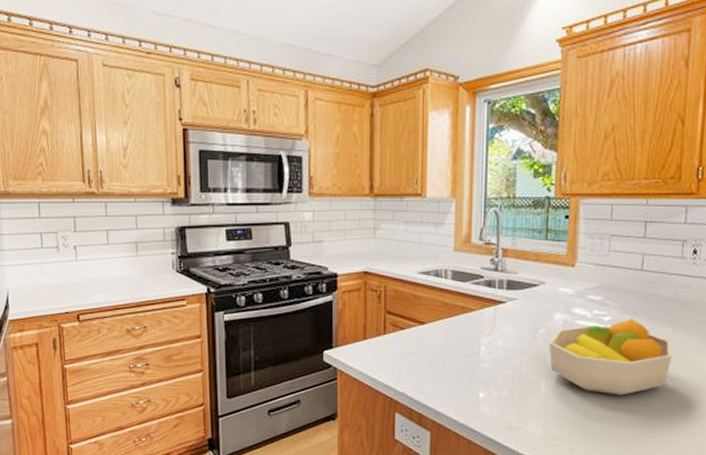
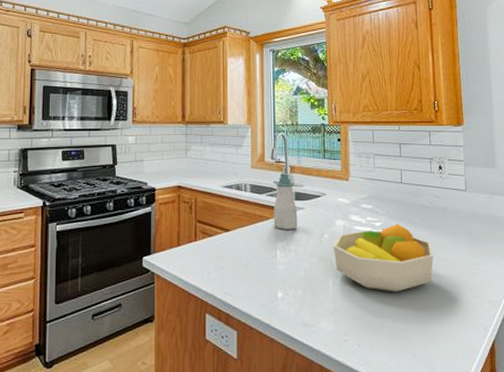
soap bottle: none [478,256,508,323] -> present [273,172,298,230]

